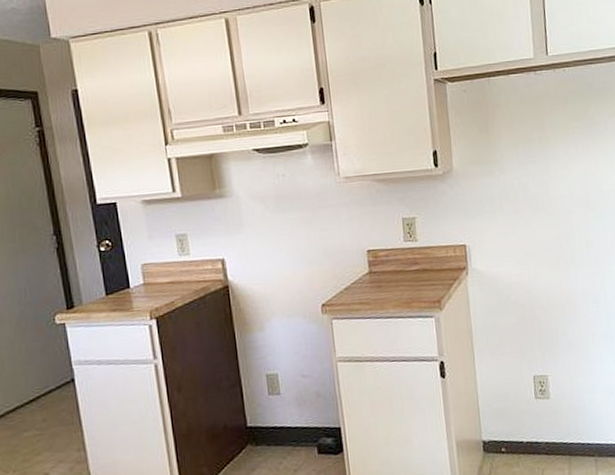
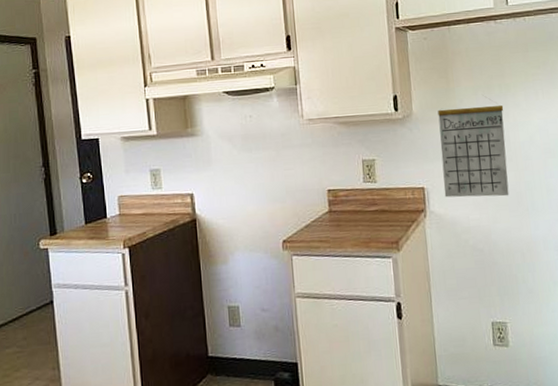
calendar: none [478,158,550,254] -> present [438,104,509,198]

